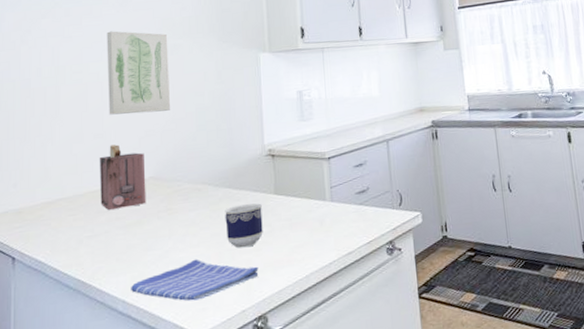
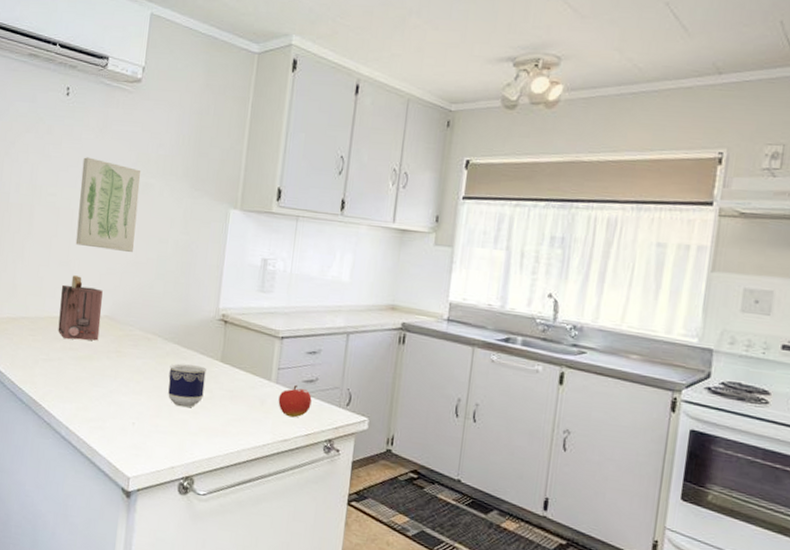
dish towel: present [131,259,259,301] -> none [74,405,193,446]
fruit: none [336,198,367,230] -> present [278,384,312,418]

